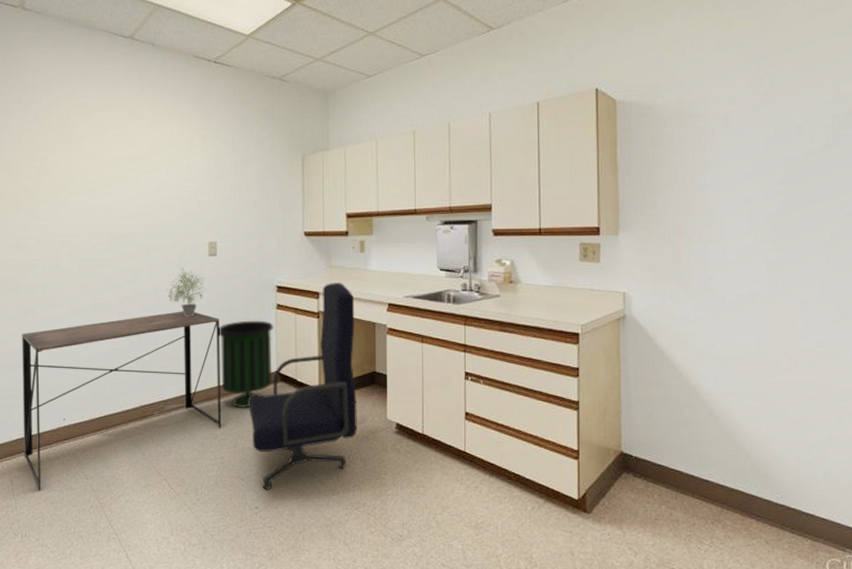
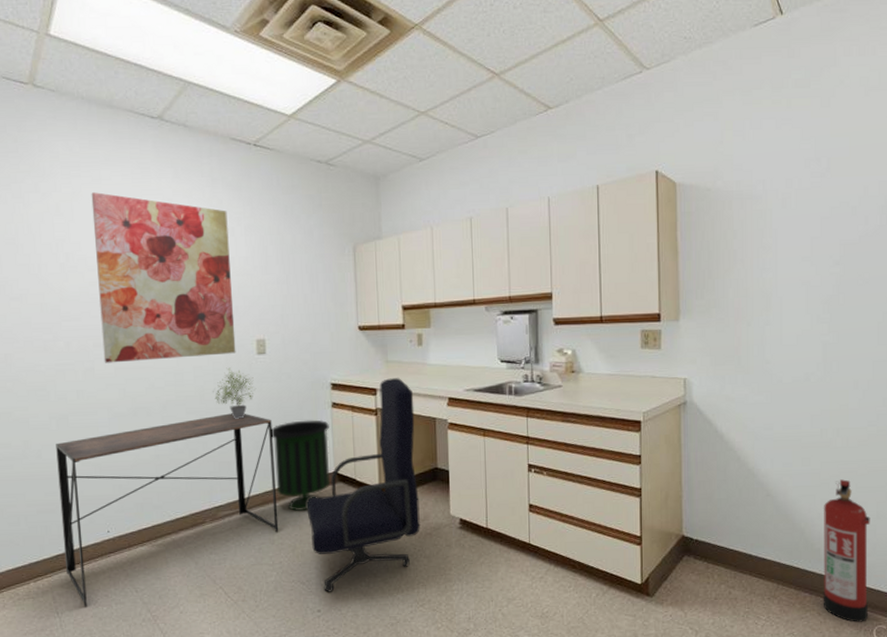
wall art: none [67,104,190,260] -> present [91,192,236,363]
fire extinguisher: none [770,402,821,554] -> present [823,479,870,622]

